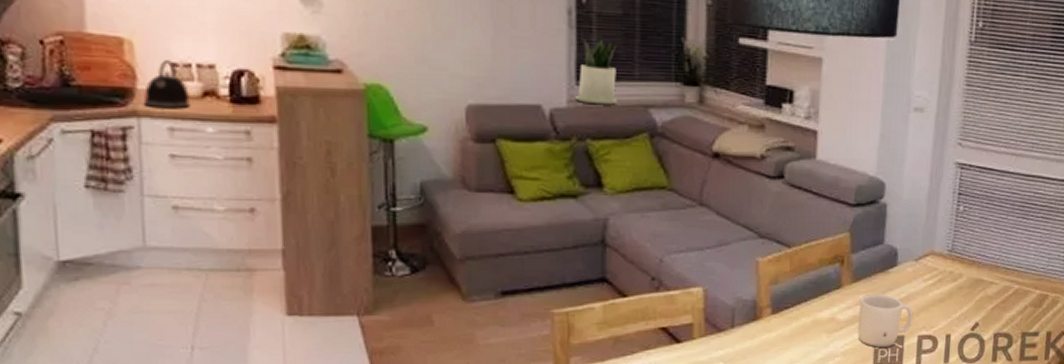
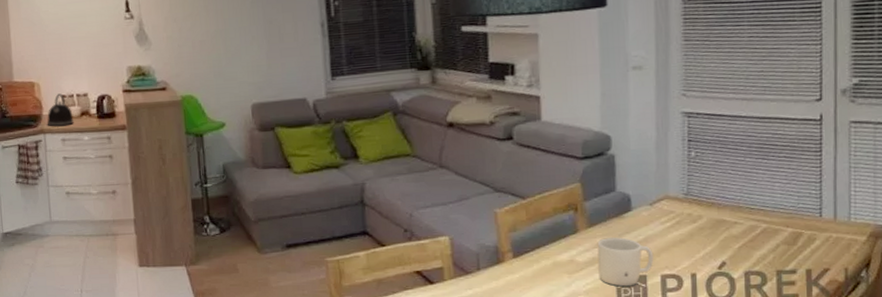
planter: present [574,39,618,105] -> none [331,42,365,94]

